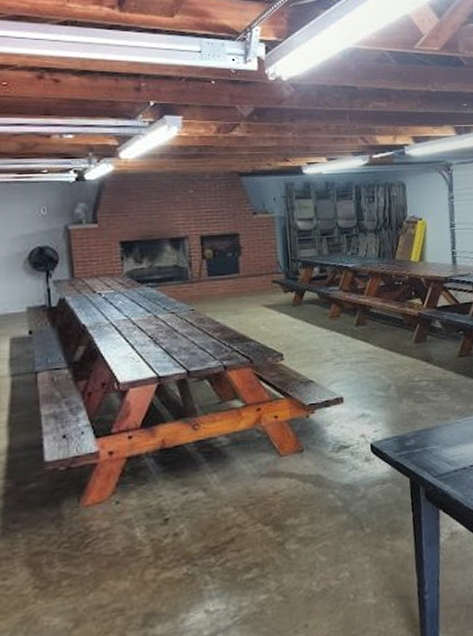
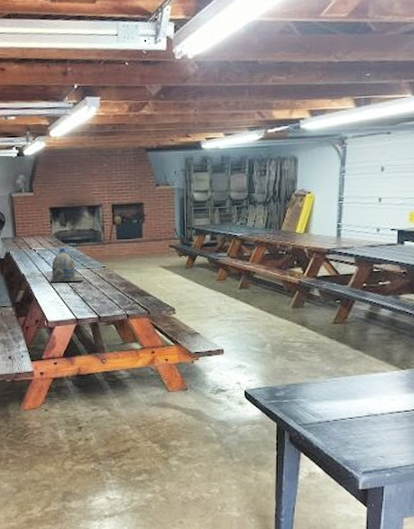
water jug: none [121,288,167,334] -> present [50,247,84,283]

